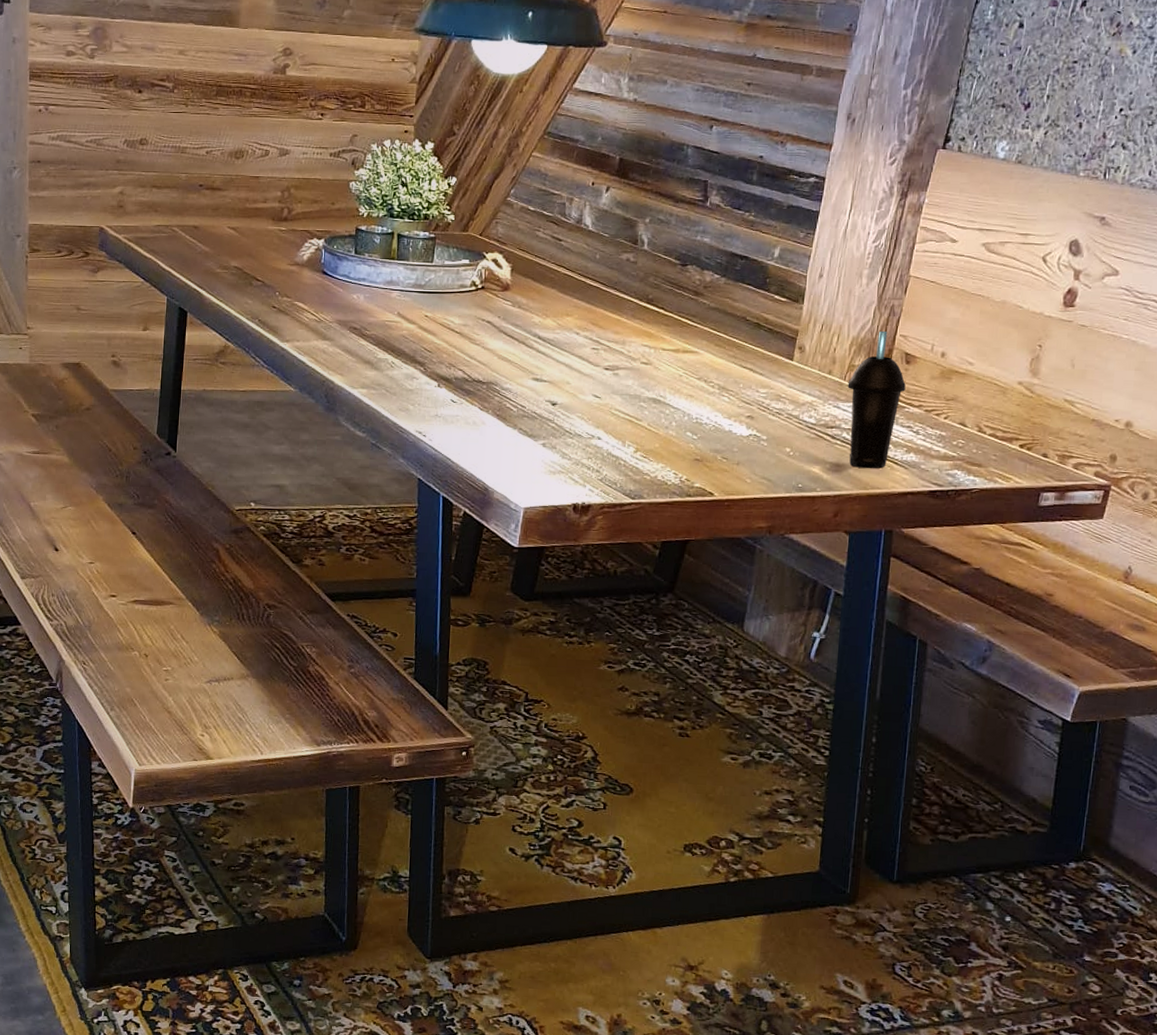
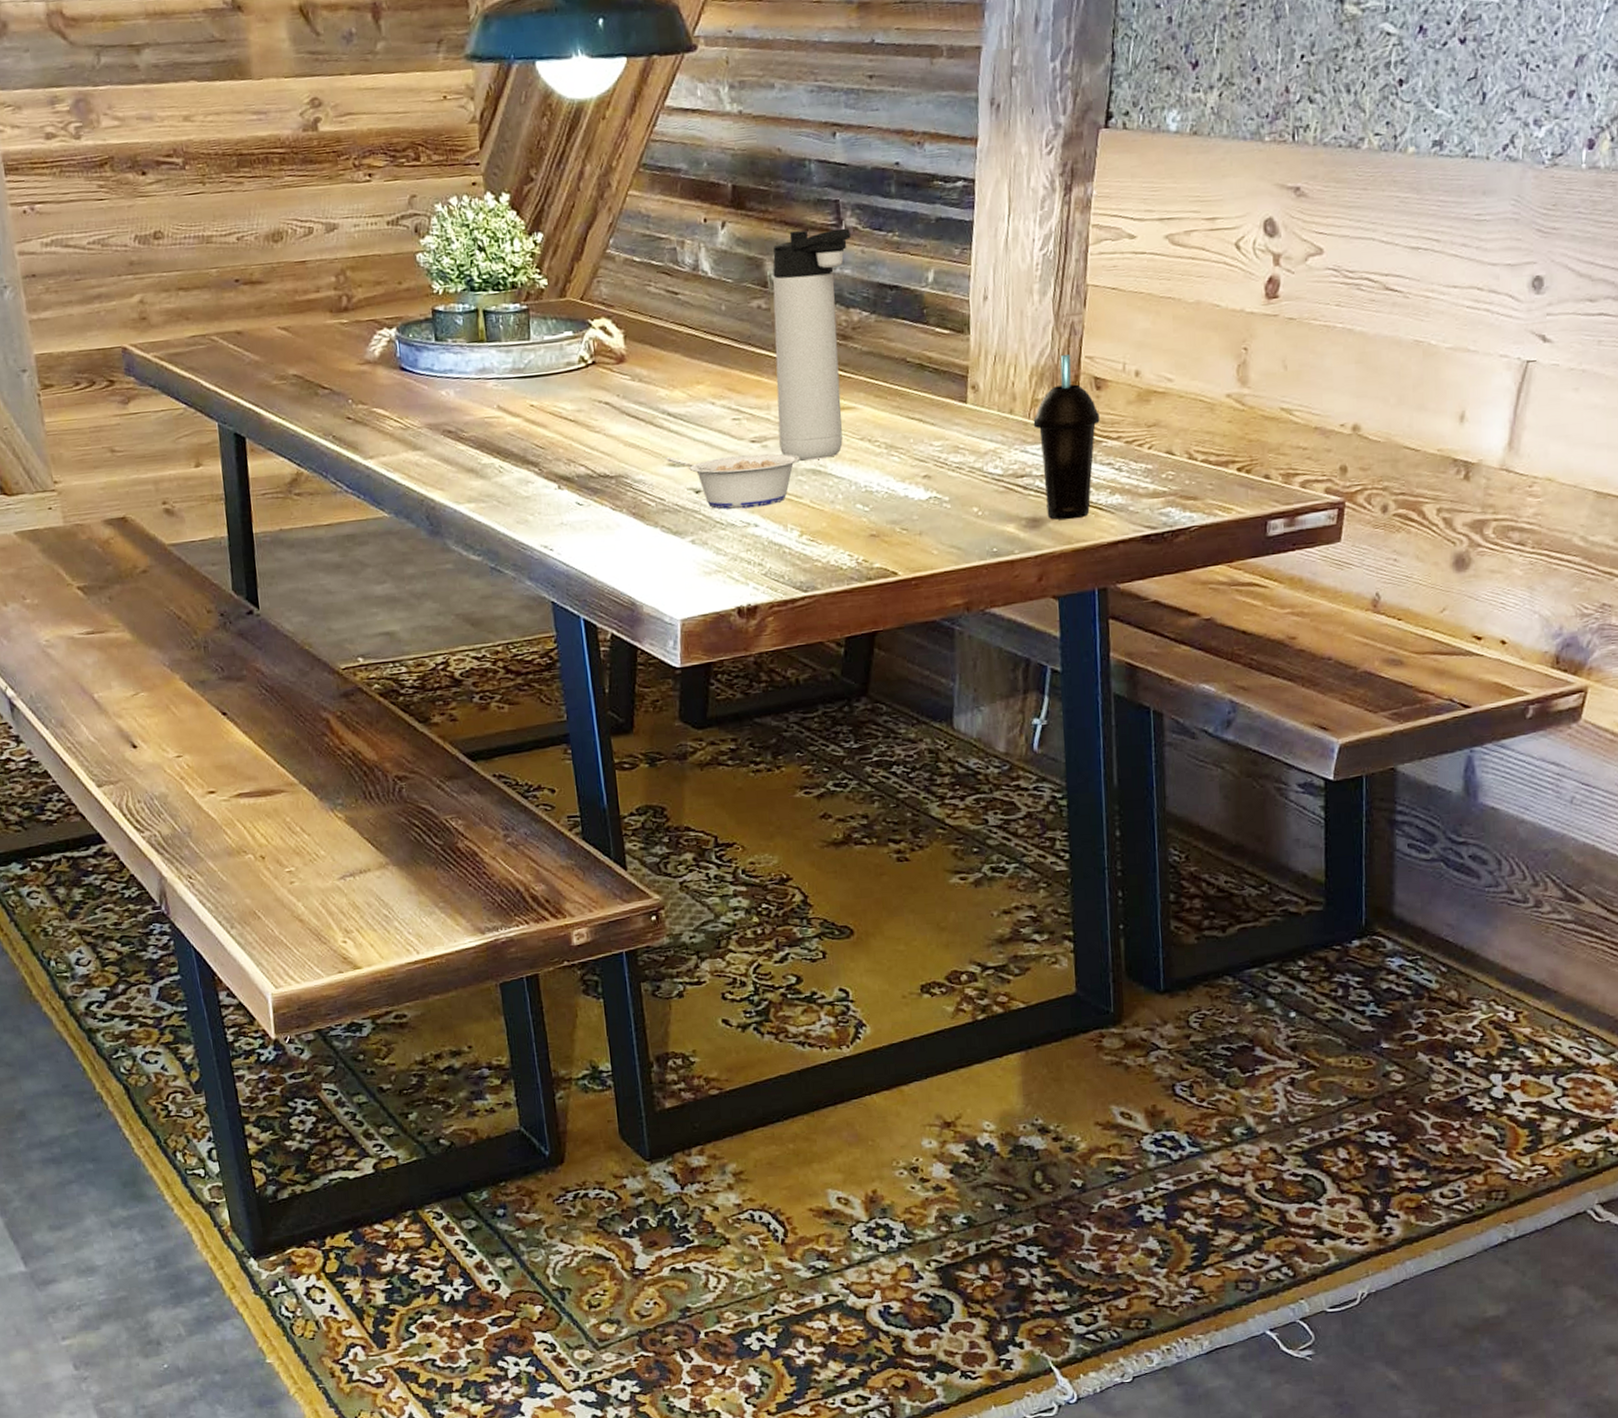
legume: none [532,373,645,424] -> present [666,453,800,510]
thermos bottle: none [629,202,714,391] -> present [772,228,851,461]

